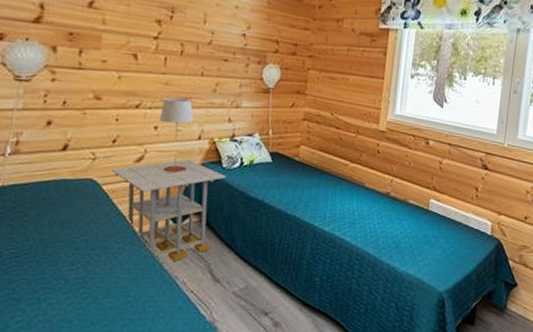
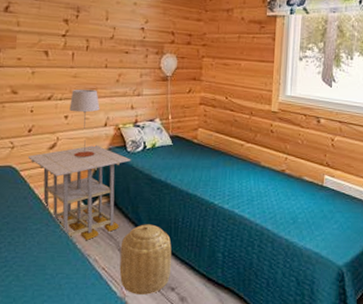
basket: none [209,245,267,319] -> present [119,224,172,295]

